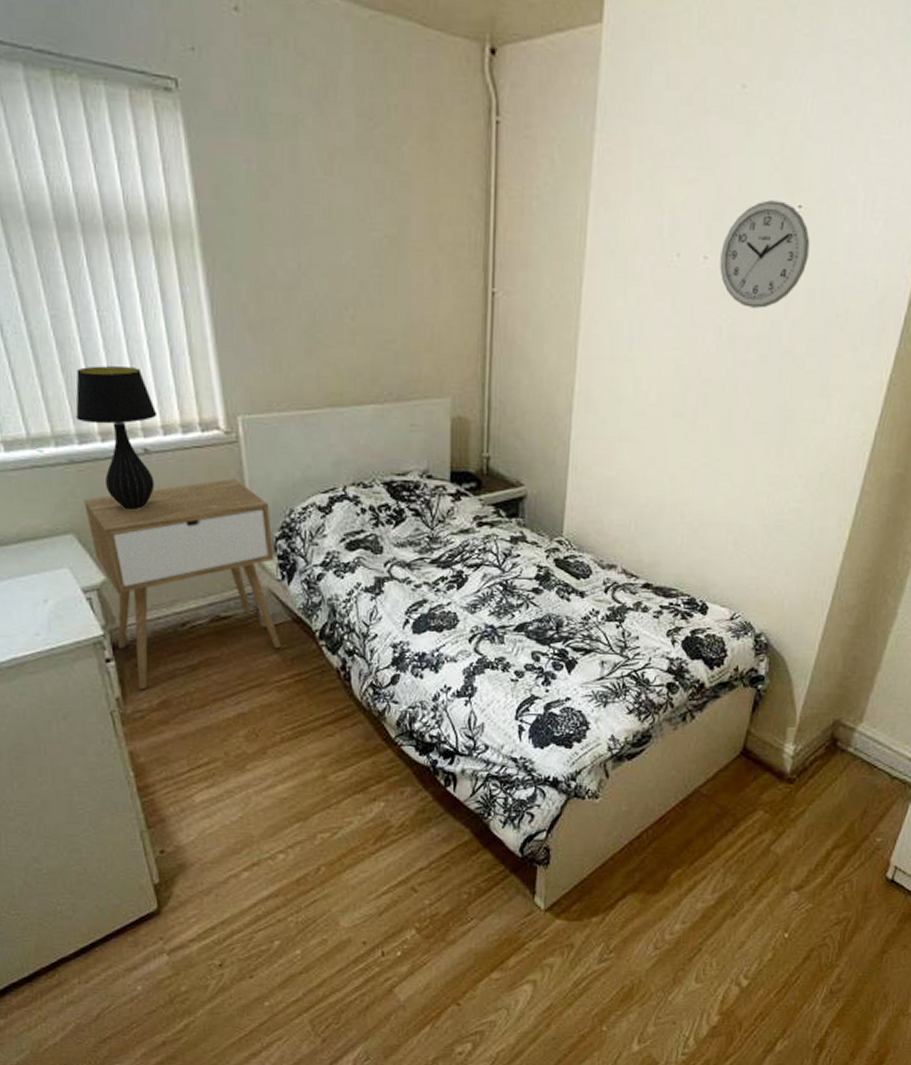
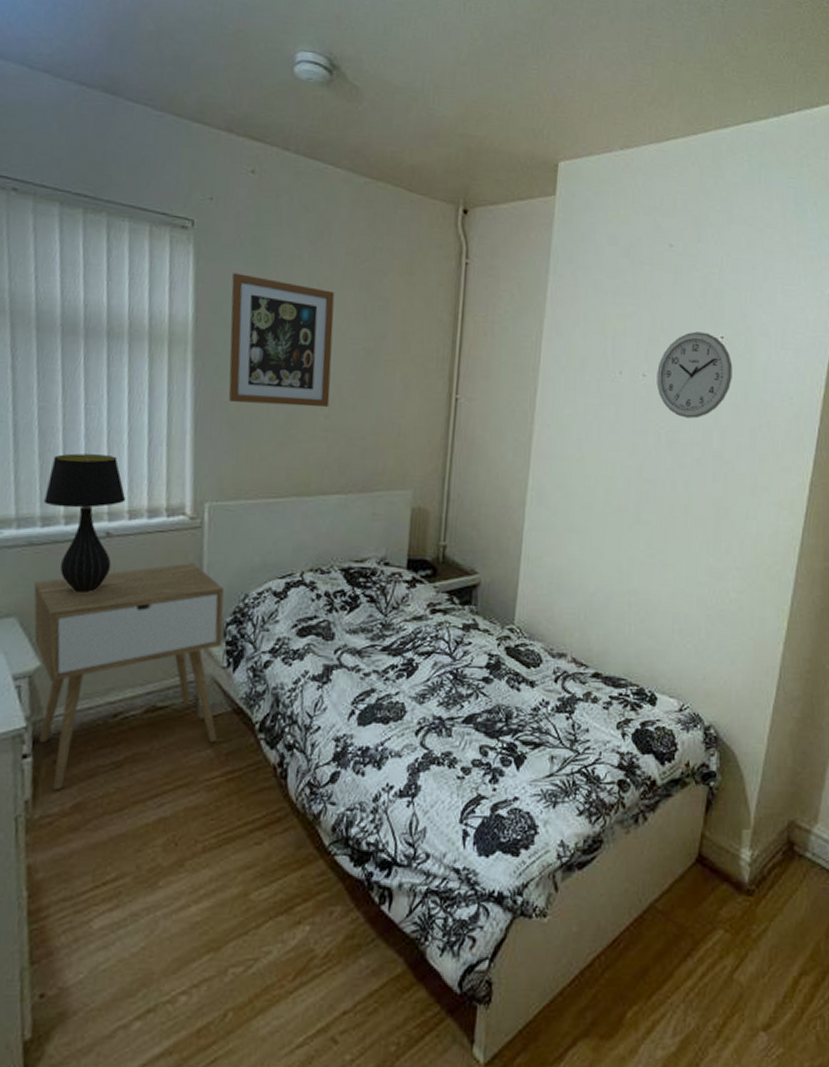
wall art: none [231,146,355,308] -> present [228,273,335,408]

